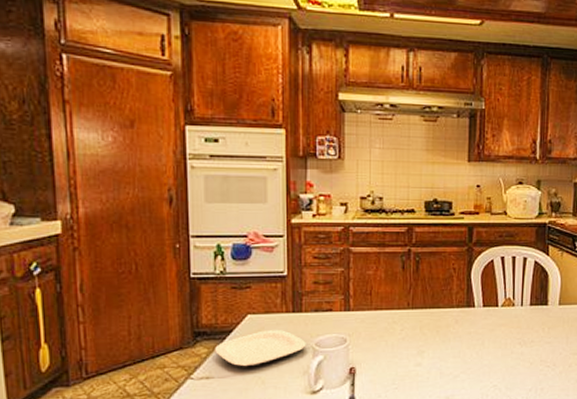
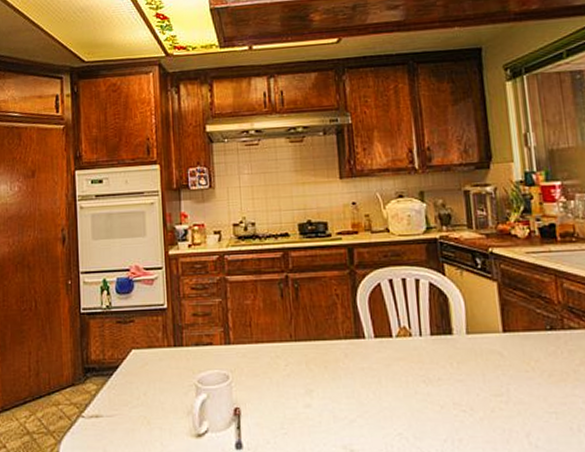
plate: present [214,329,306,367] -> none [102,364,189,405]

